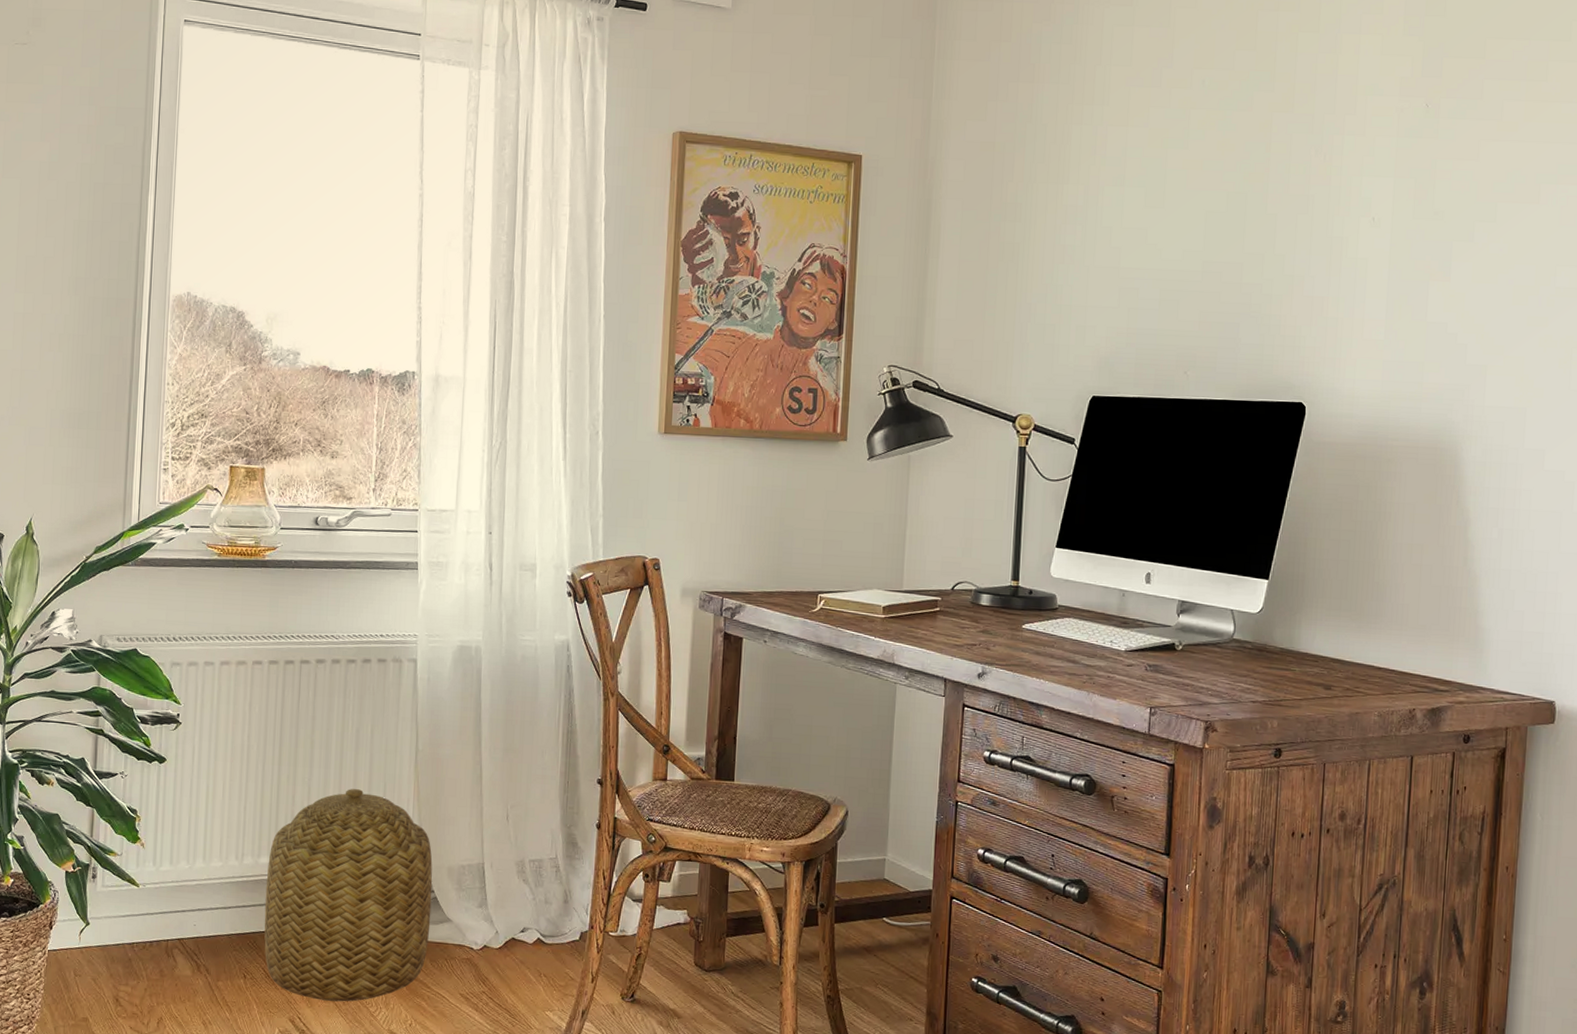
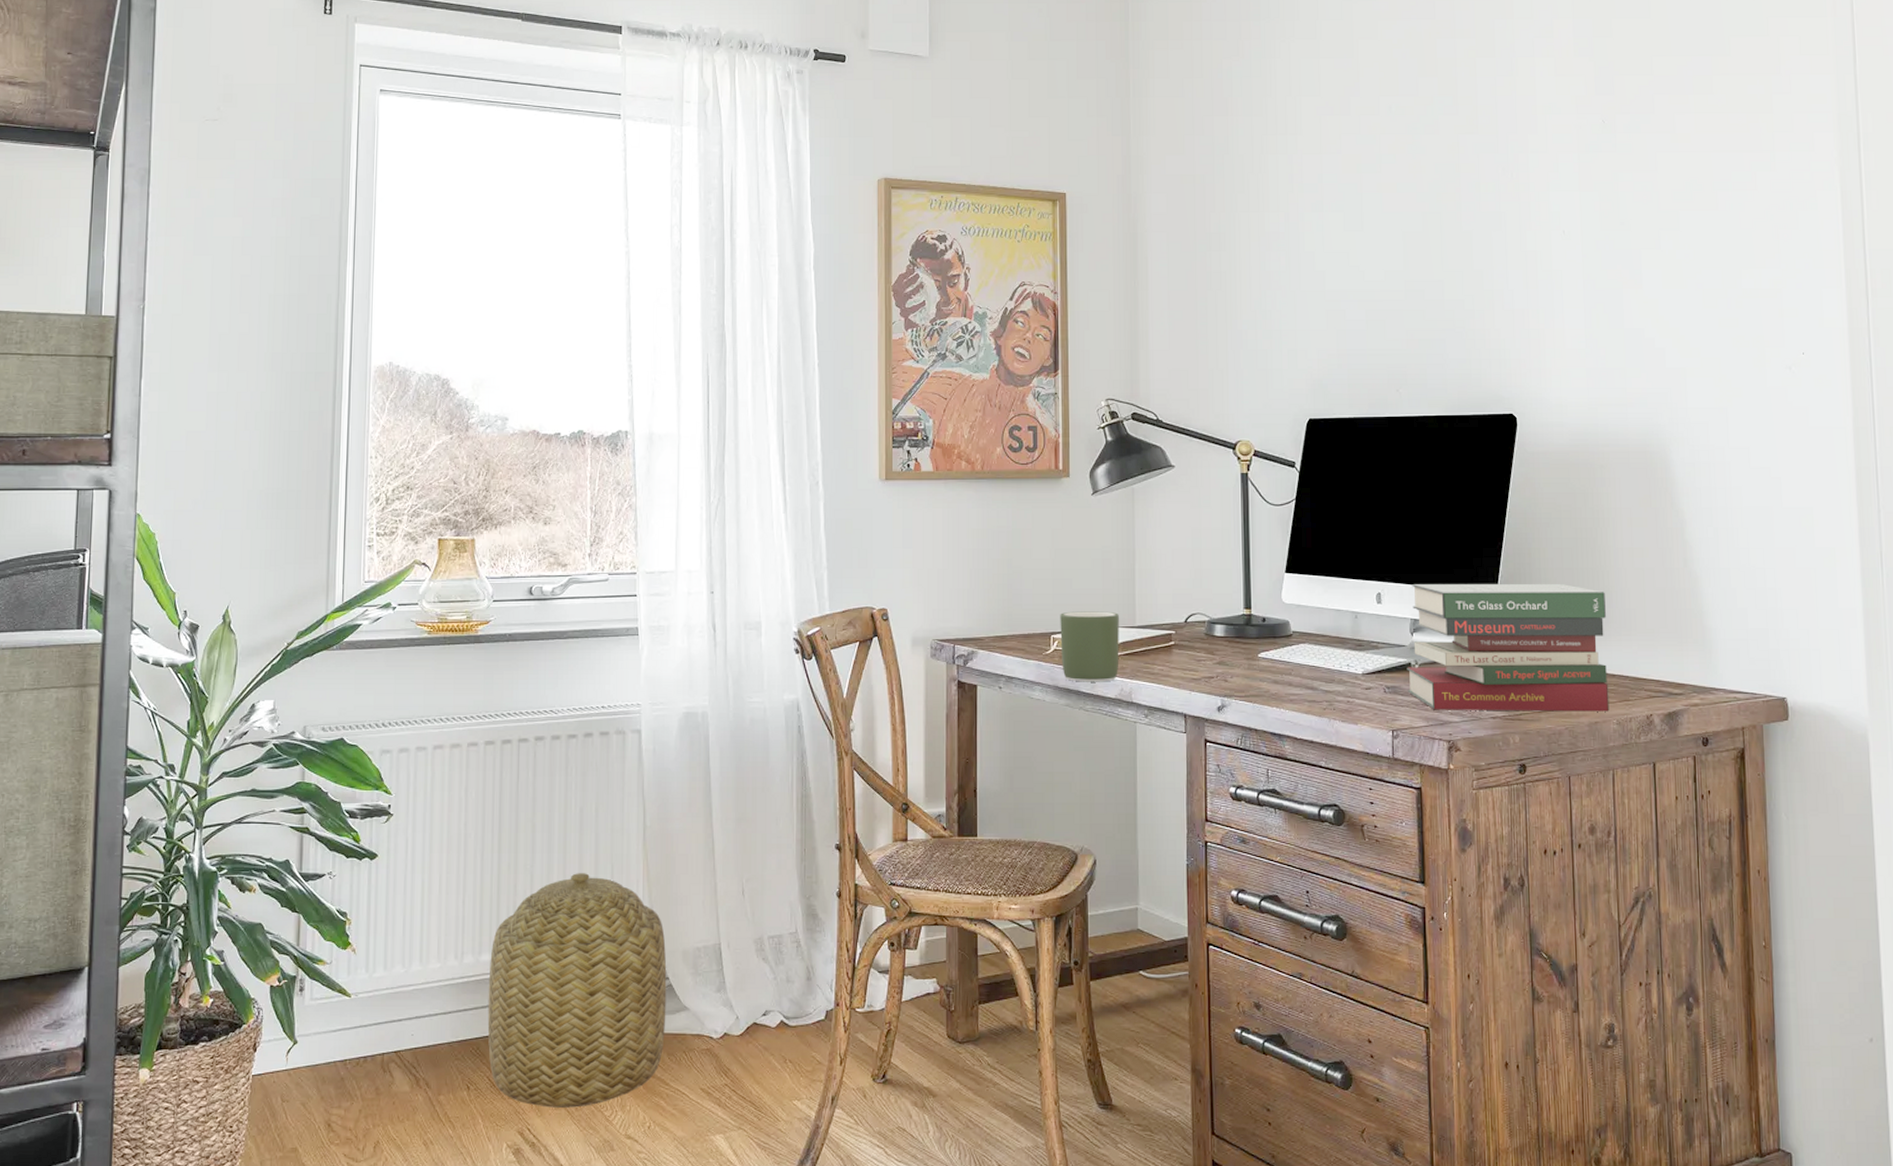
mug: none [827,572,887,643] -> present [1060,611,1119,682]
books: none [1169,566,1379,703] -> present [1407,583,1610,712]

